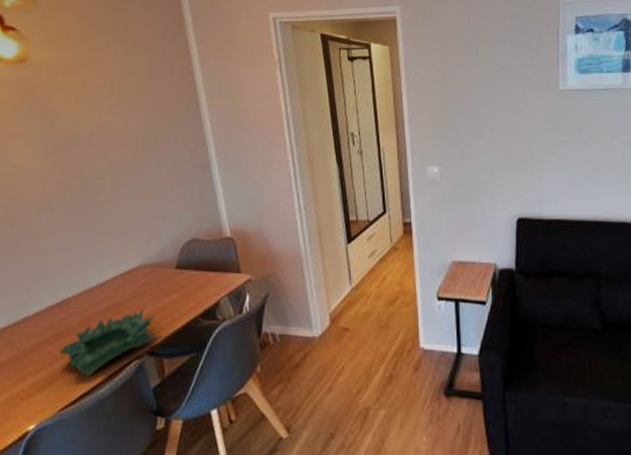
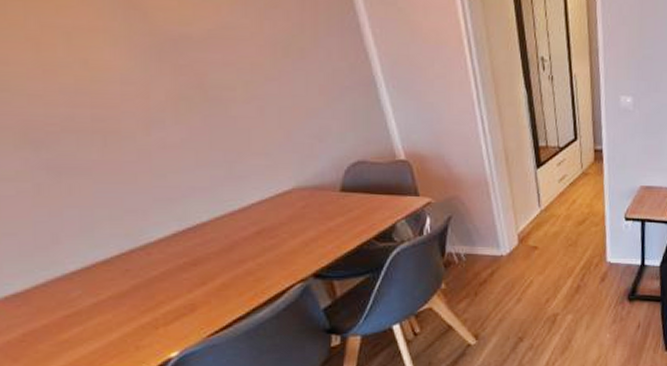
decorative bowl: present [59,309,154,376] -> none [199,233,320,301]

